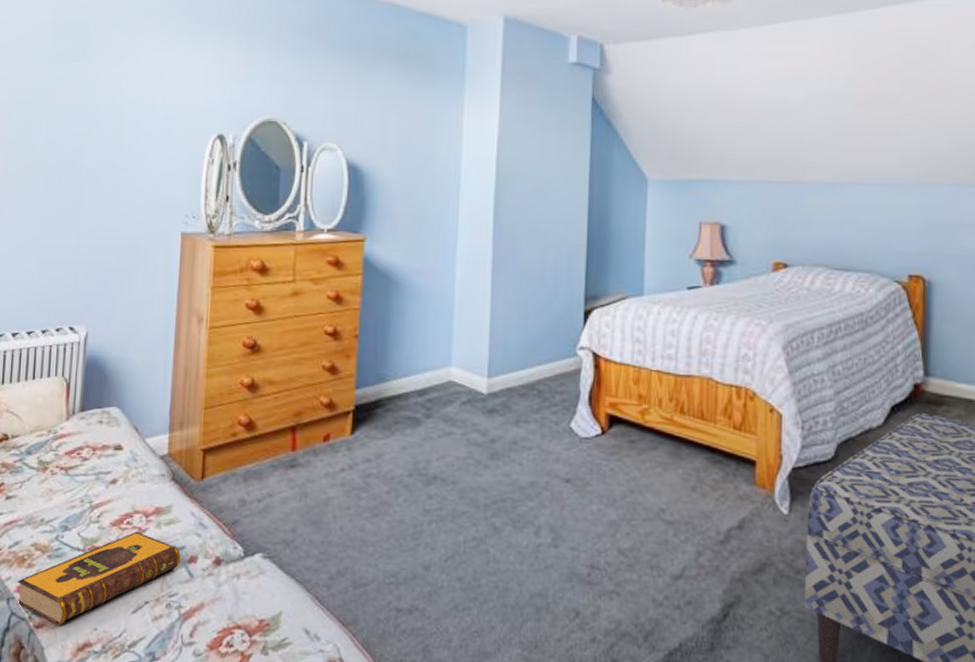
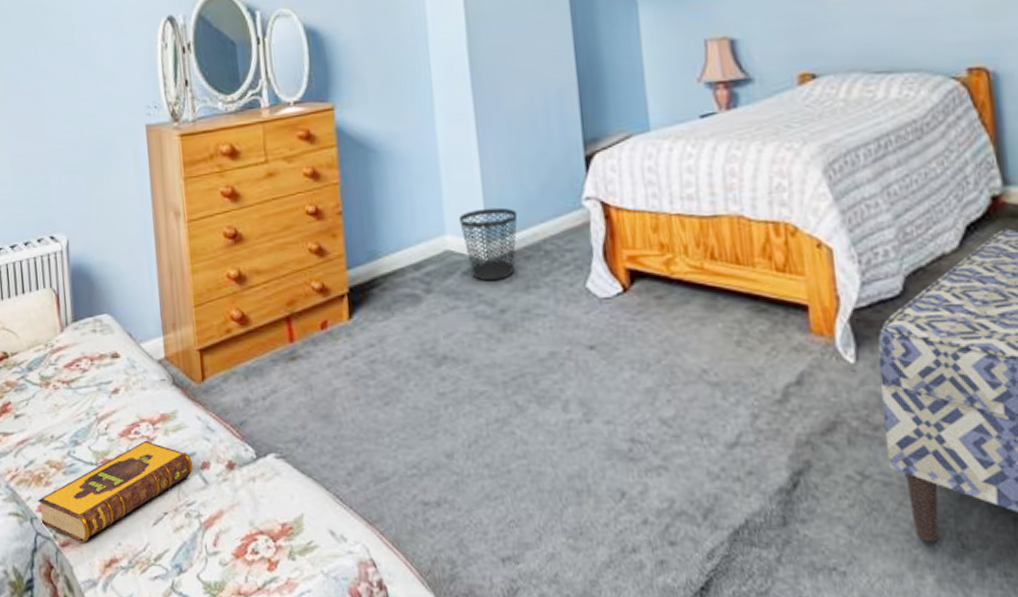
wastebasket: none [465,346,518,413] -> present [459,207,518,281]

